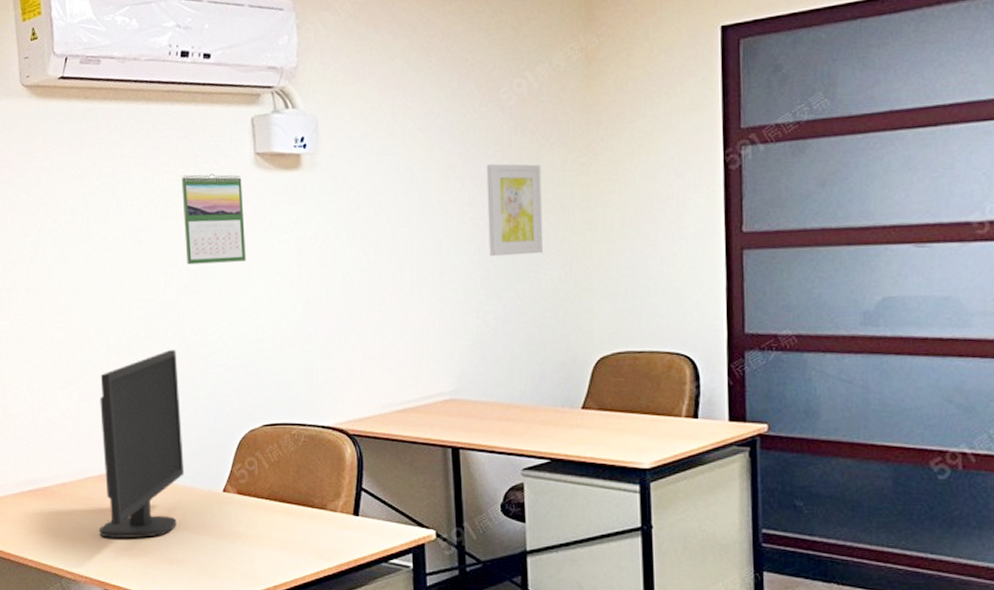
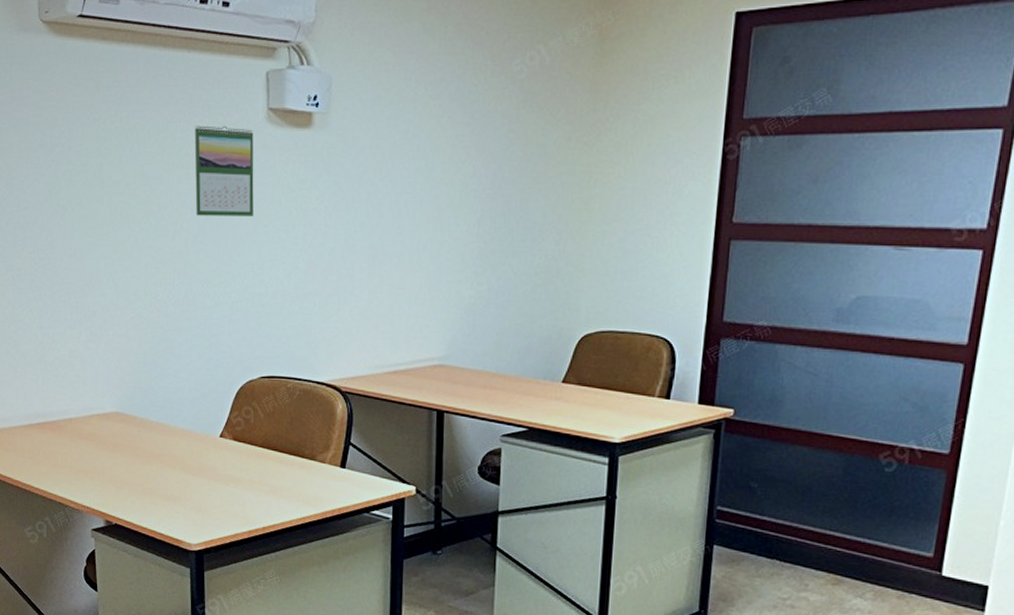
monitor: present [98,350,185,538] -> none [101,298,185,475]
wall art: present [486,163,544,257] -> none [488,137,545,230]

